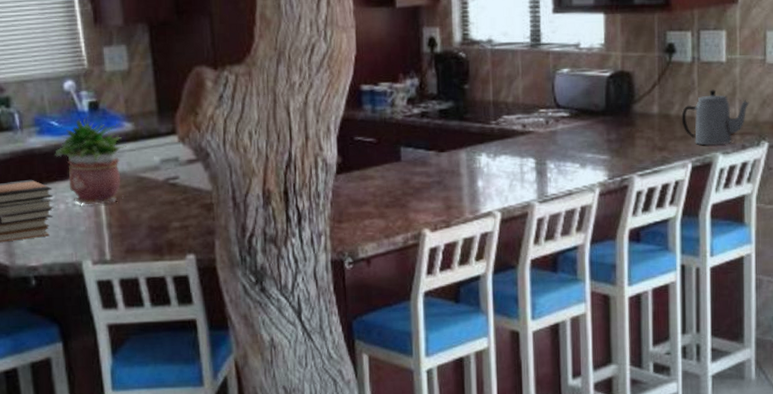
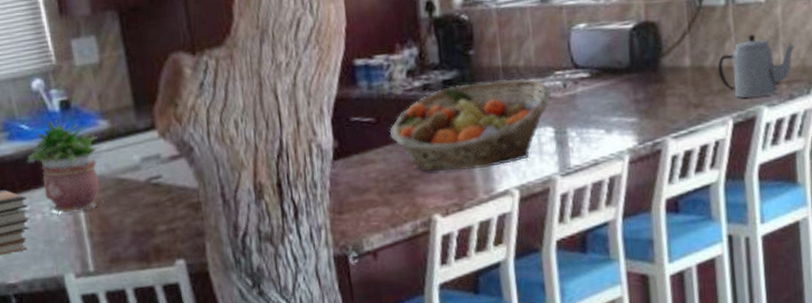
fruit basket: none [388,113,534,191] -> present [389,78,551,172]

